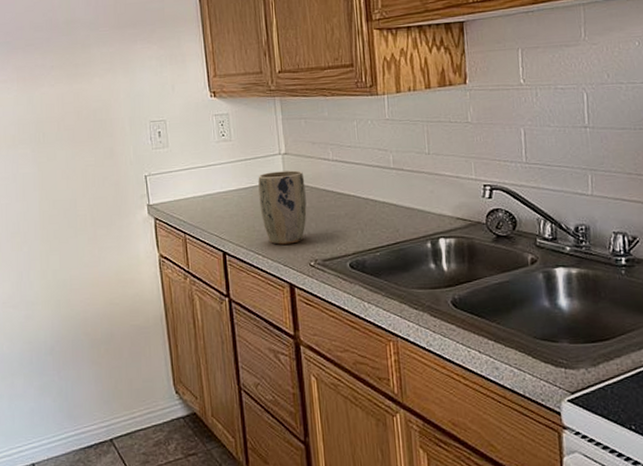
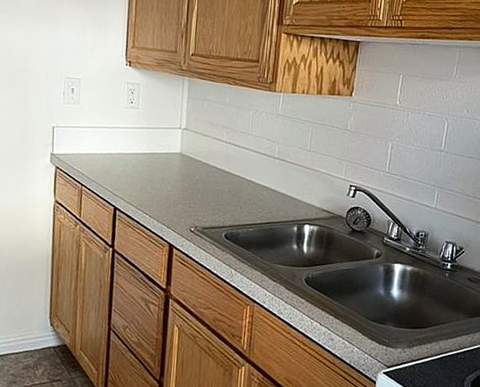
plant pot: present [258,170,307,245] -> none [154,143,199,210]

